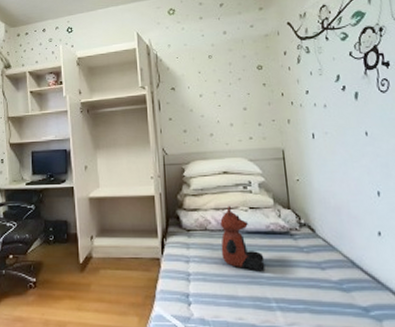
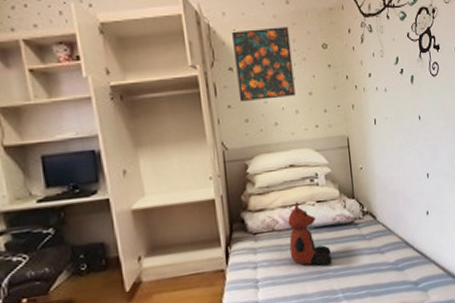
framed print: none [174,53,231,116] -> present [231,27,296,103]

